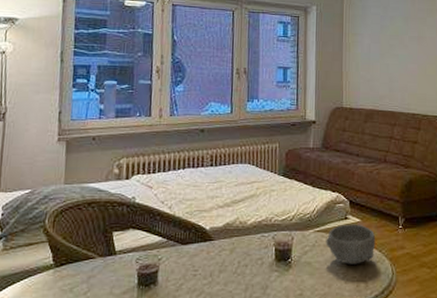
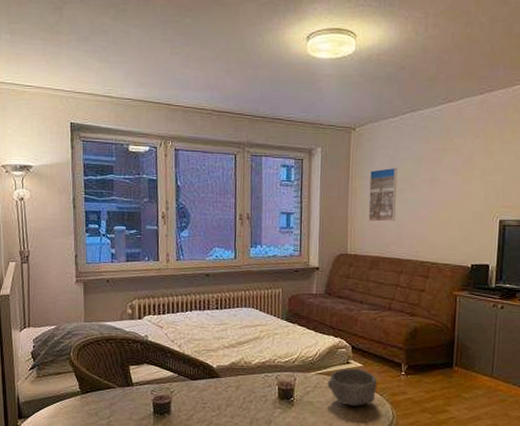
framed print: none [362,25,387,76] -> present [368,167,397,222]

